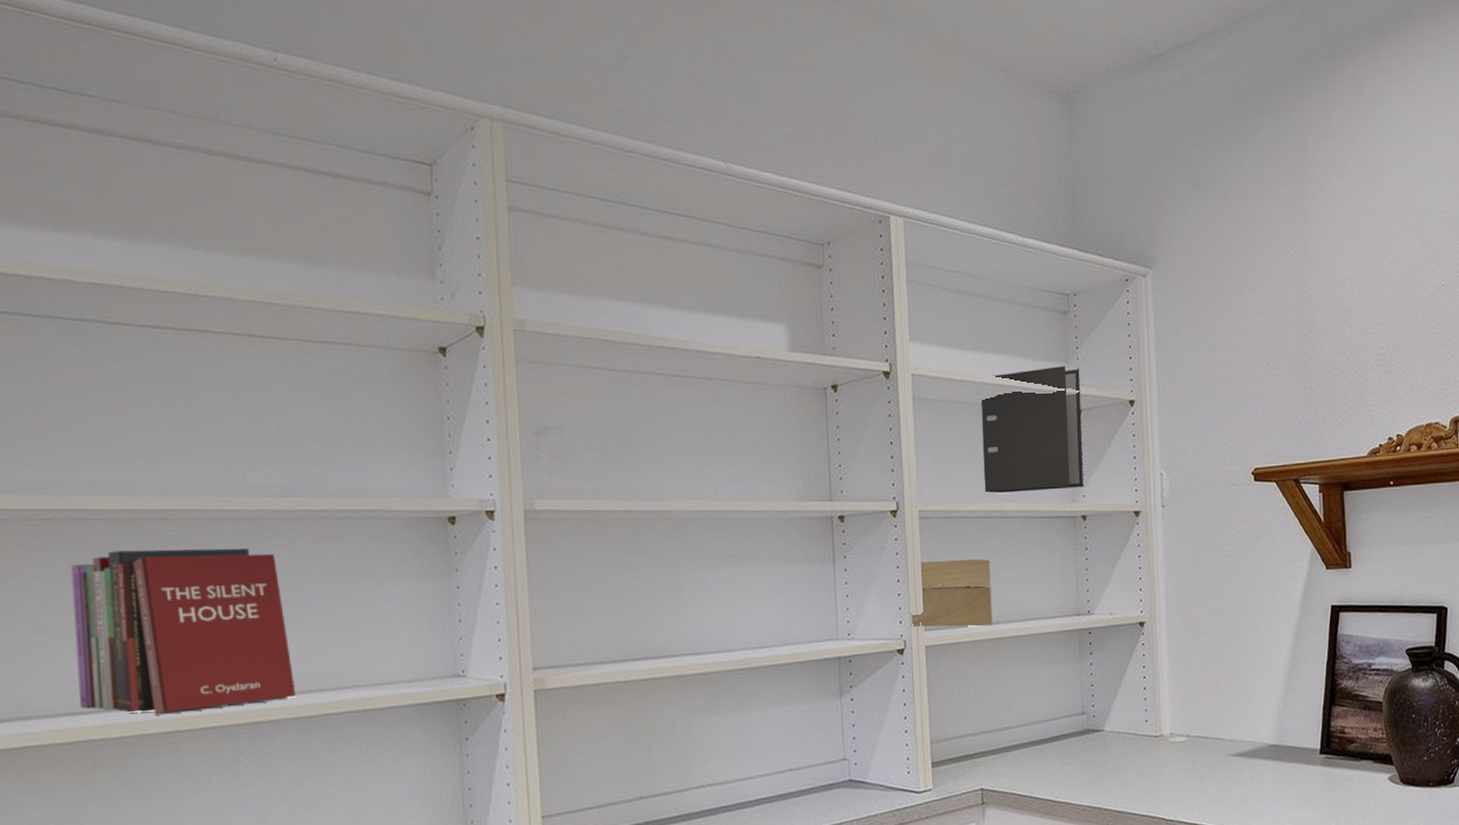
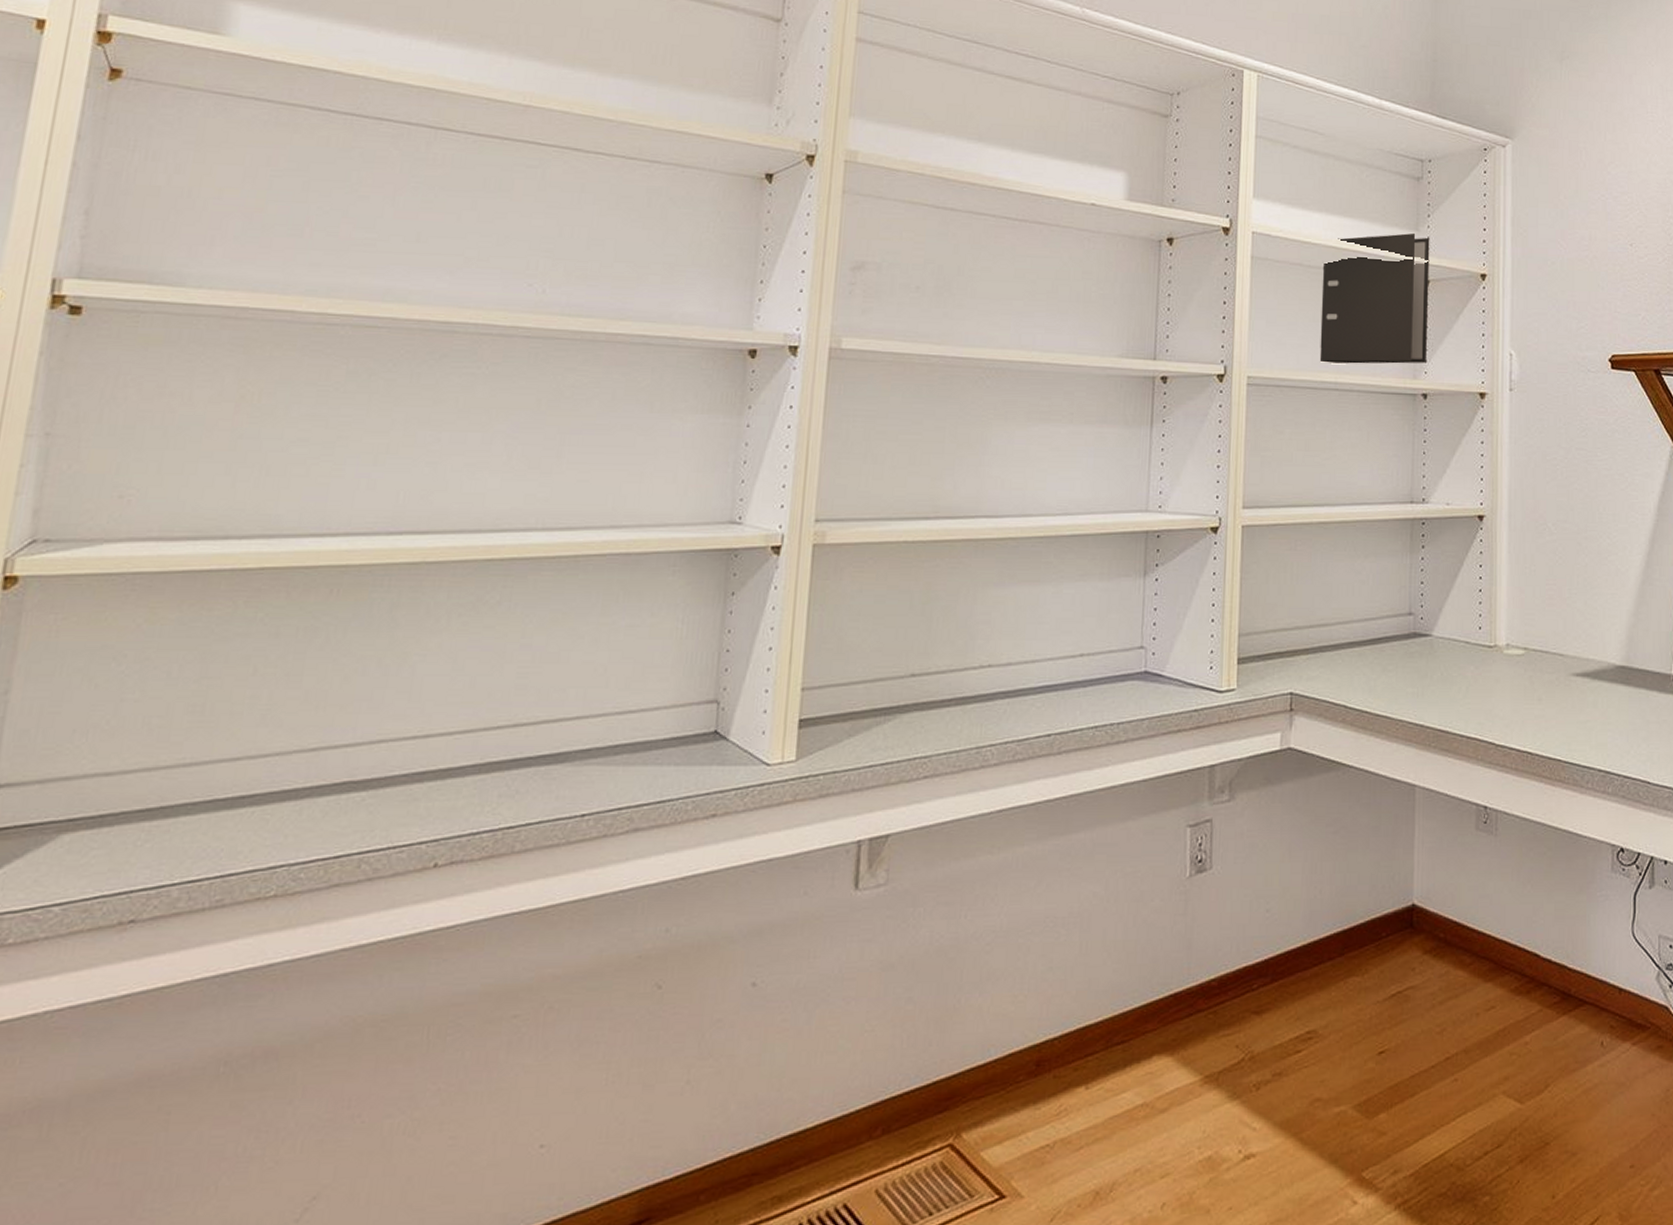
books: present [71,548,296,715] -> none [327,362,562,543]
decorative box: present [911,559,993,628] -> none [1229,432,1320,508]

